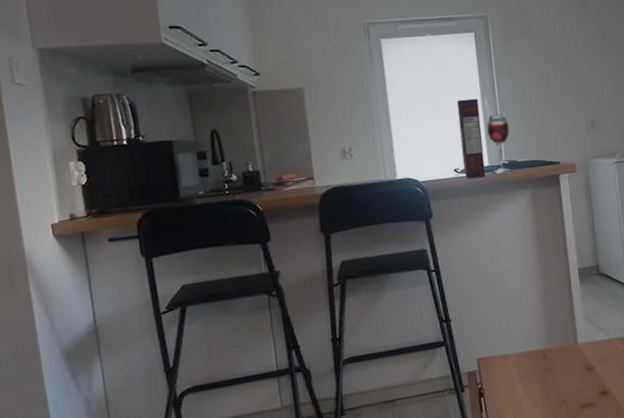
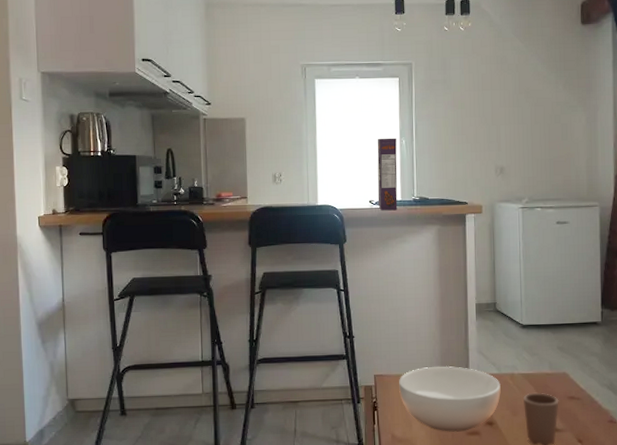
wineglass: present [486,114,512,174] -> none [402,154,423,208]
bowl: none [504,337,612,409] -> present [399,366,501,432]

